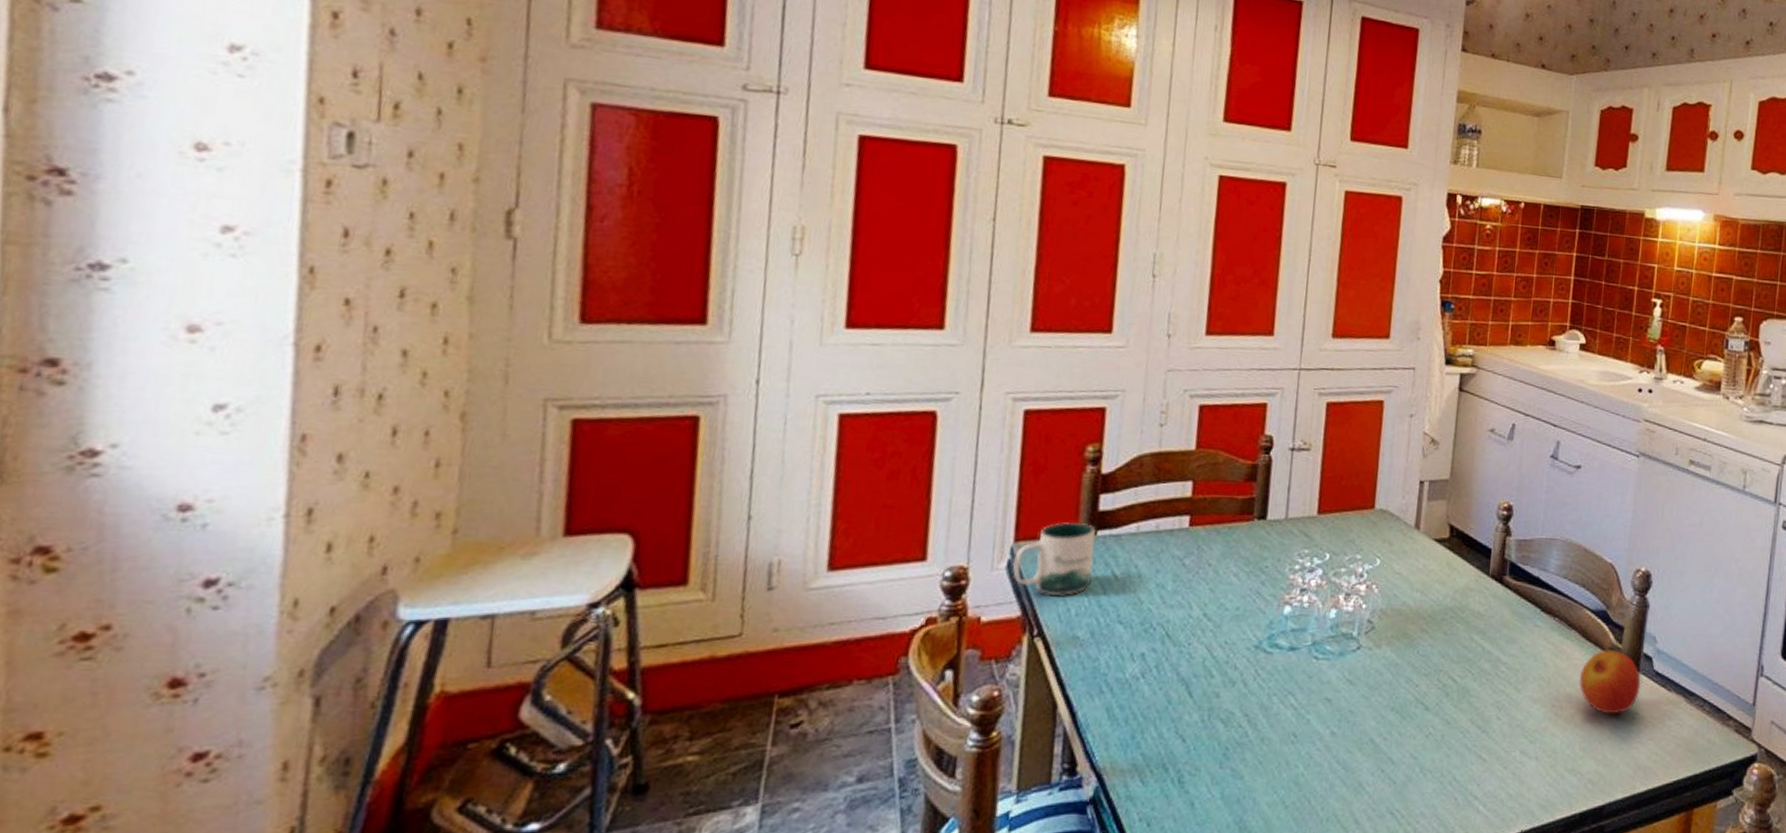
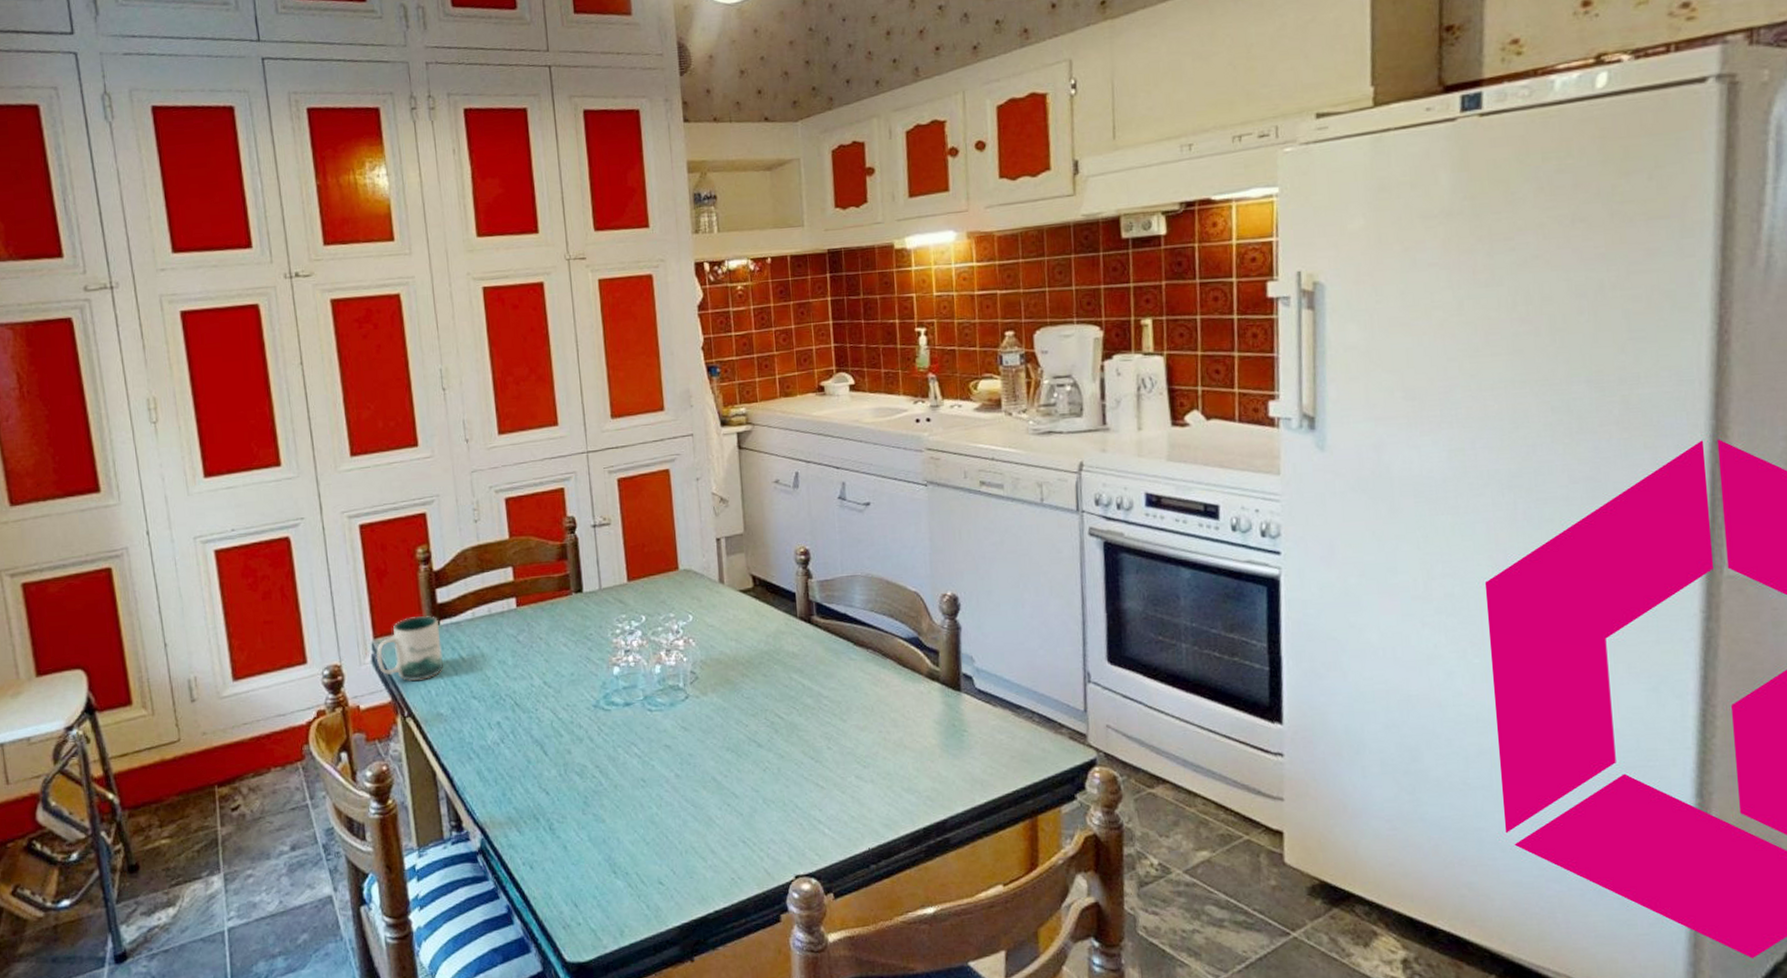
apple: present [1579,650,1641,715] -> none [901,673,965,735]

